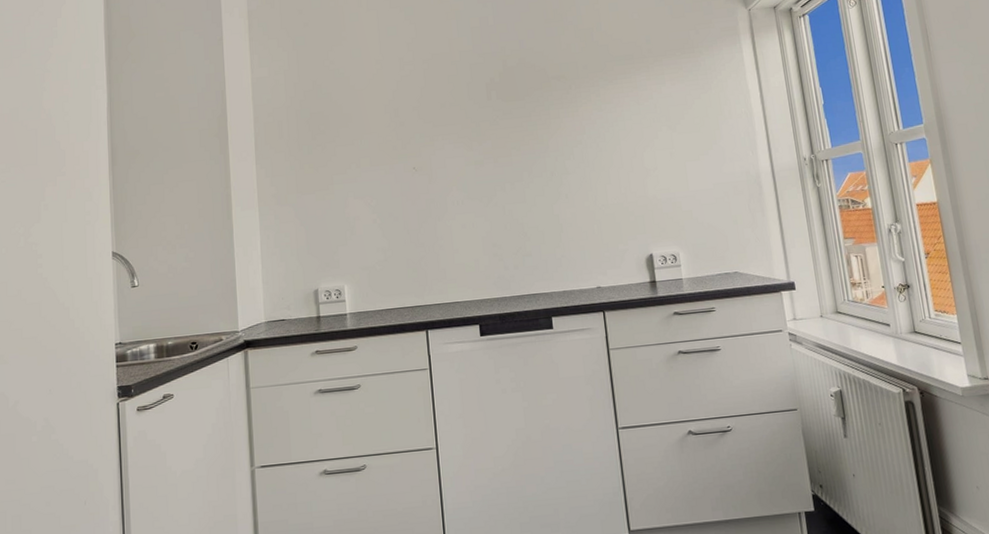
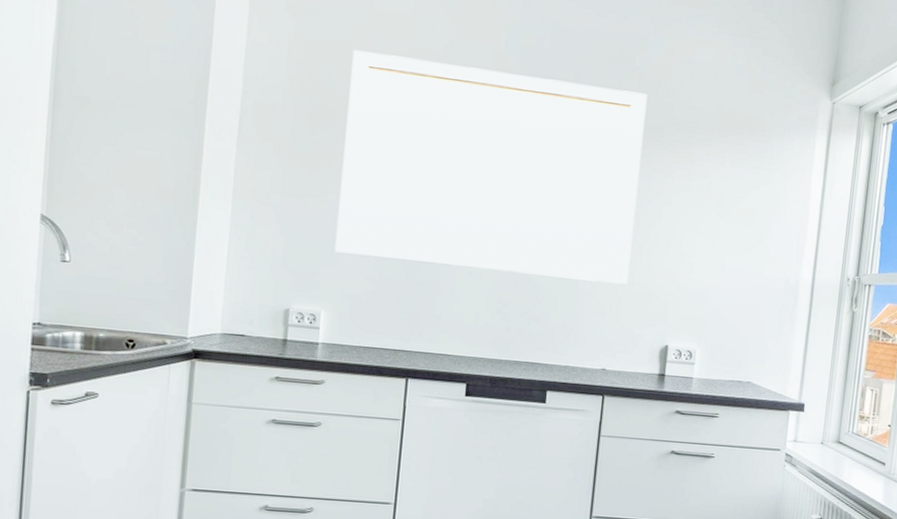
wall art: none [335,41,603,232] -> present [334,50,648,285]

